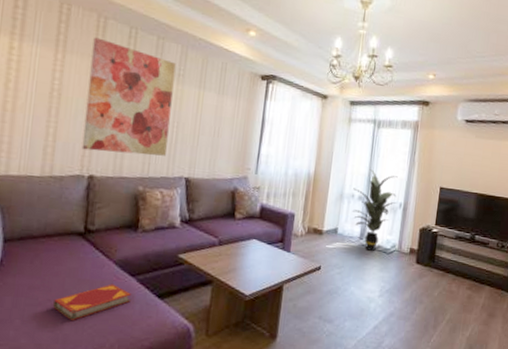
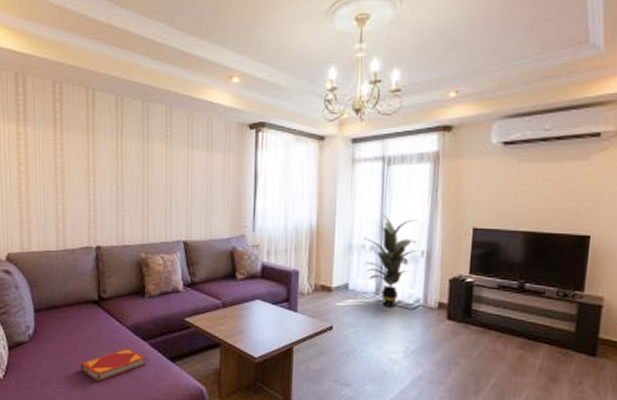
wall art: present [81,37,176,156] -> none [85,111,162,222]

